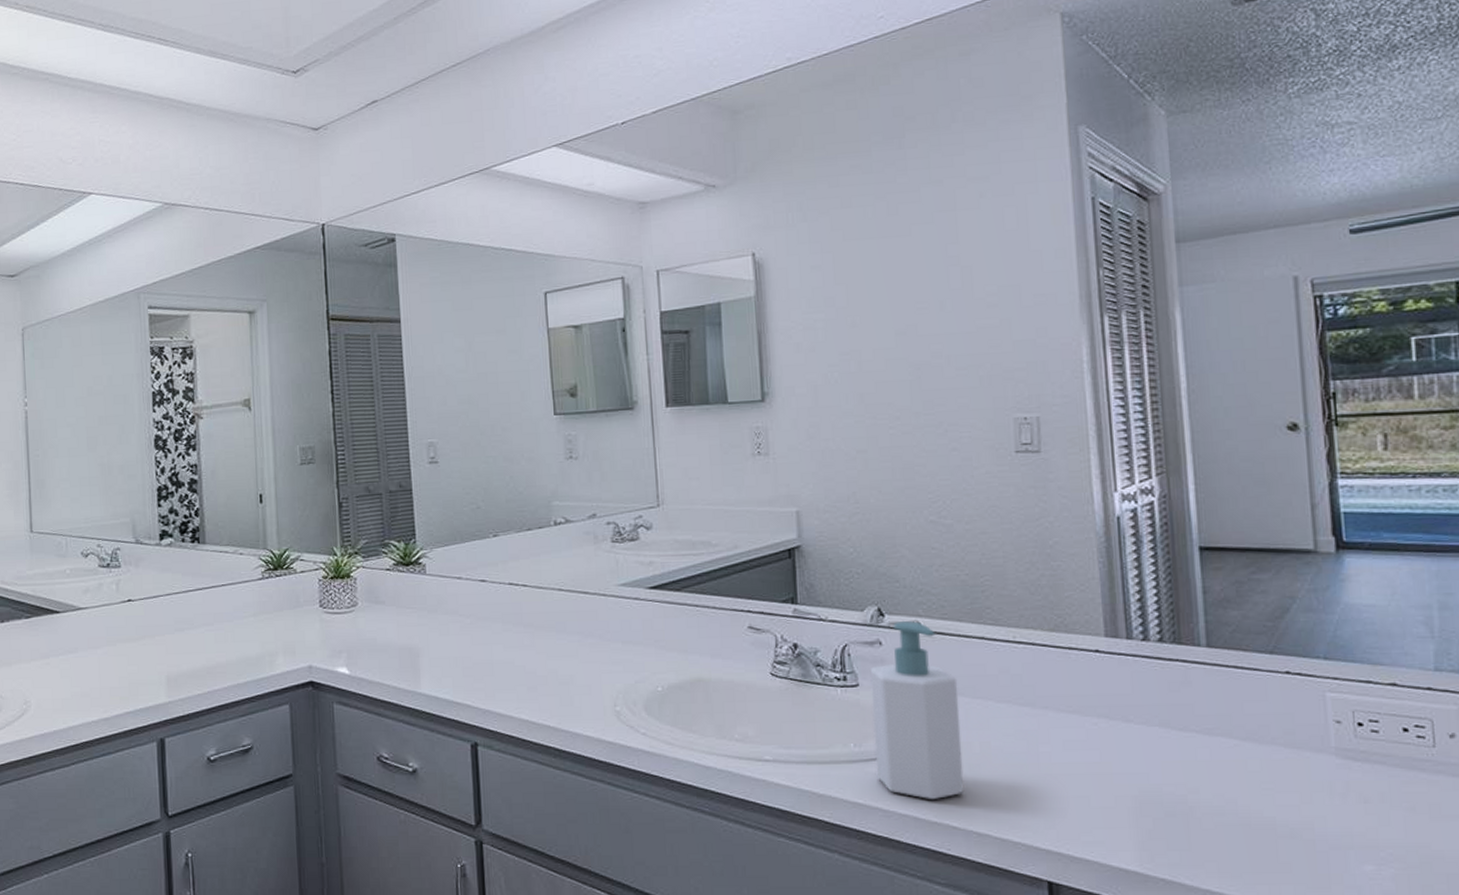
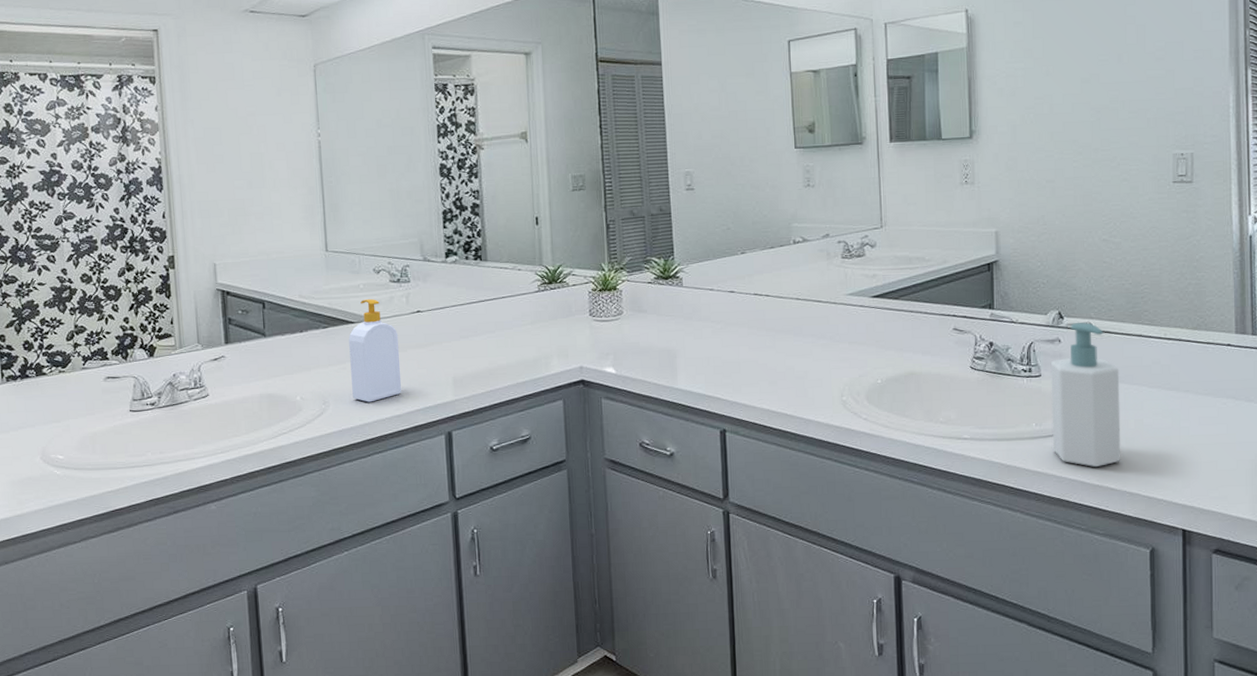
soap bottle: none [53,586,110,703] -> present [348,299,402,402]

